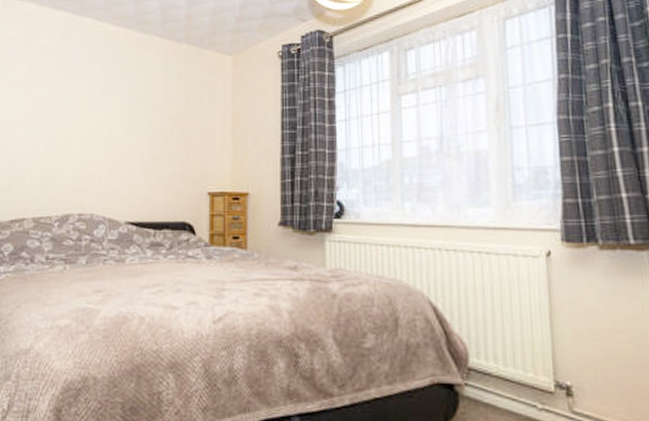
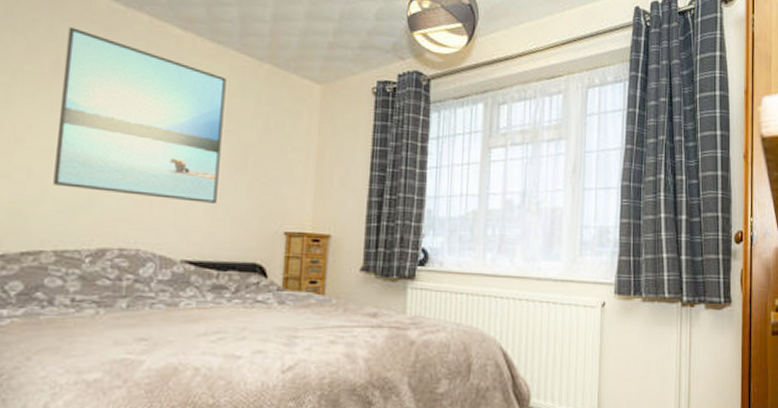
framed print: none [30,38,153,171] -> present [53,27,227,203]

